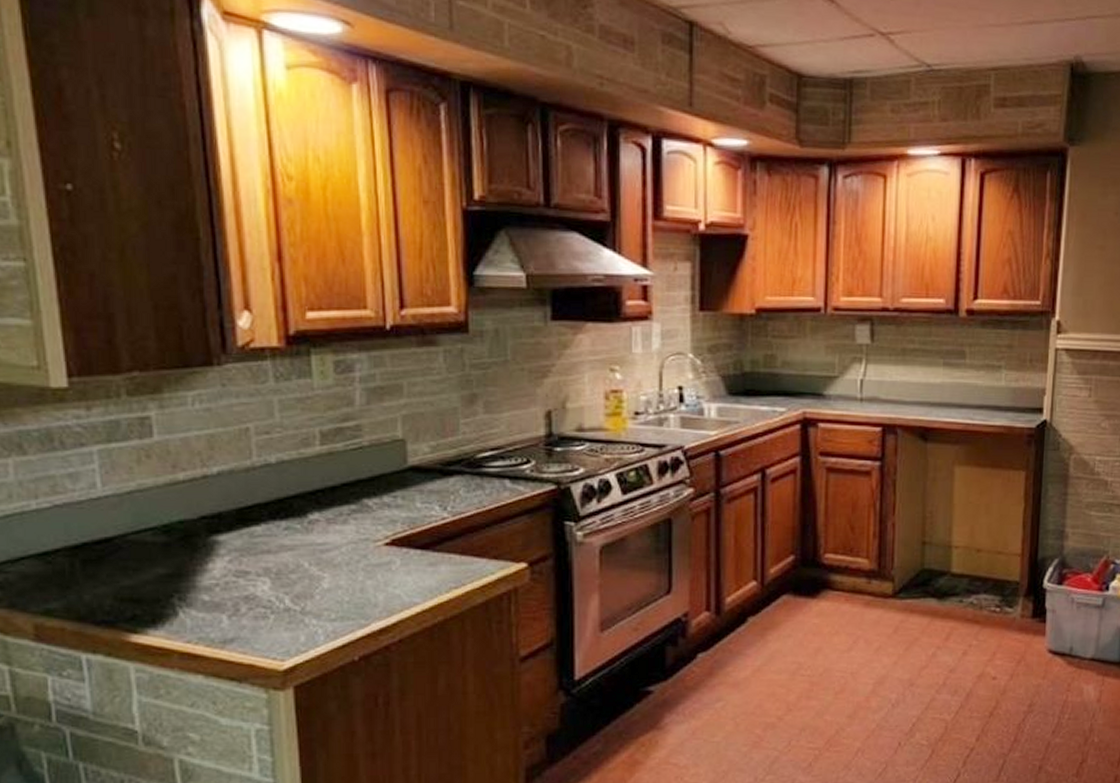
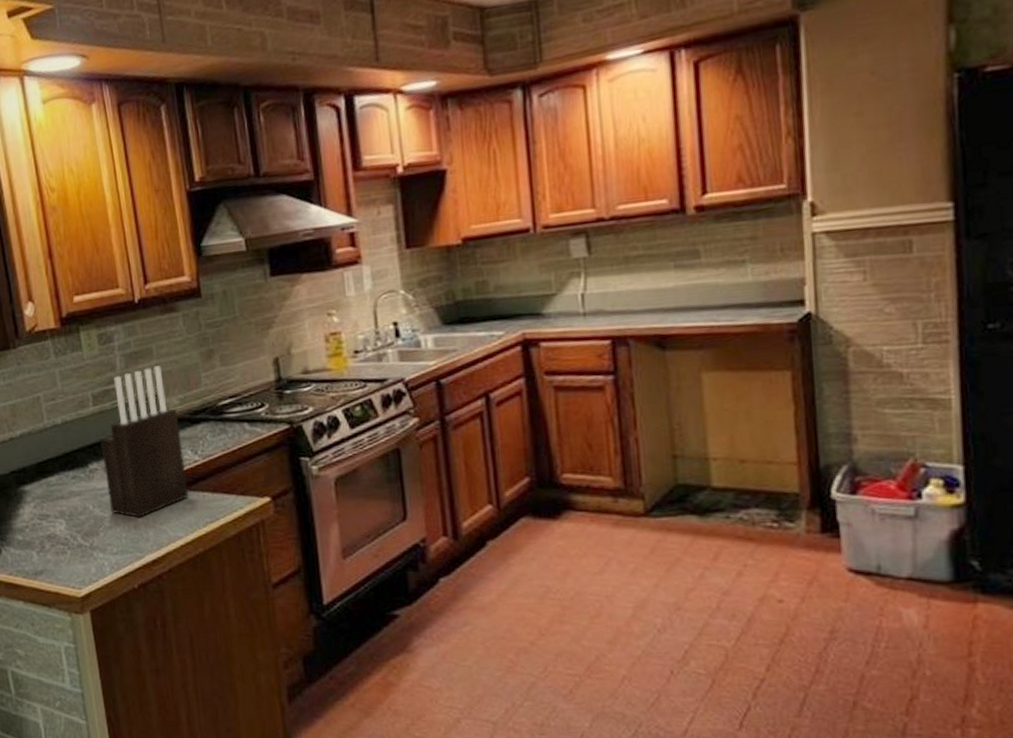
knife block: none [326,406,433,579] -> present [100,366,189,517]

